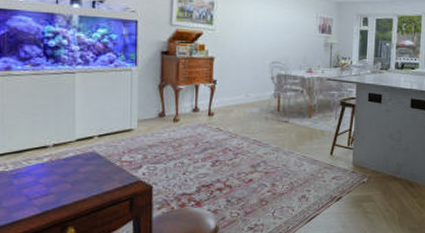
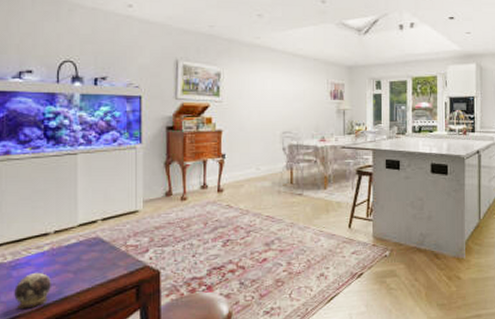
decorative egg: none [15,181,50,215] -> present [14,272,51,309]

